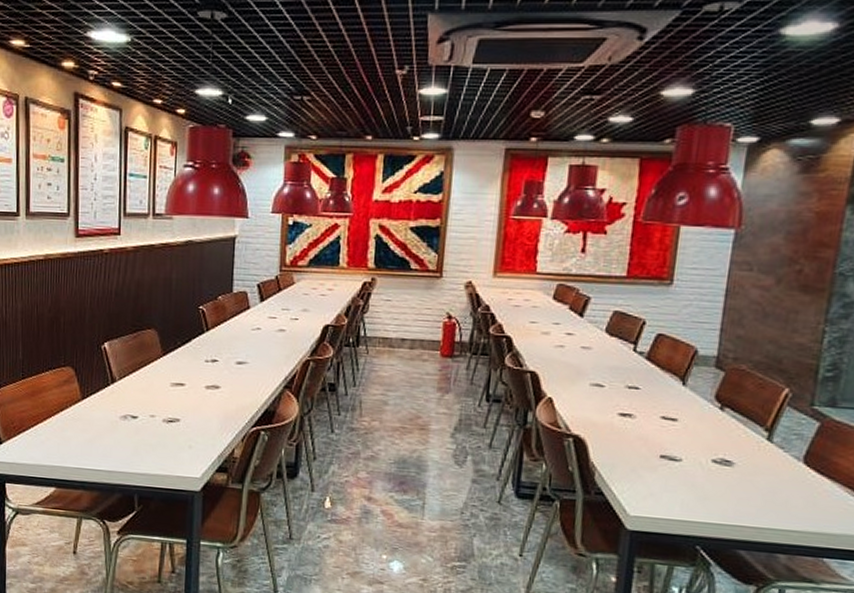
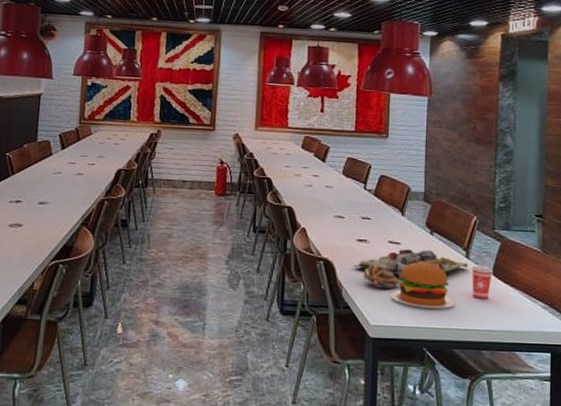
food tray: none [611,427,770,460] -> present [353,249,468,276]
french fries: none [623,443,675,474] -> present [363,263,402,289]
burger: none [657,442,746,501] -> present [389,261,455,309]
beverage cup: none [771,429,806,493] -> present [469,249,494,299]

